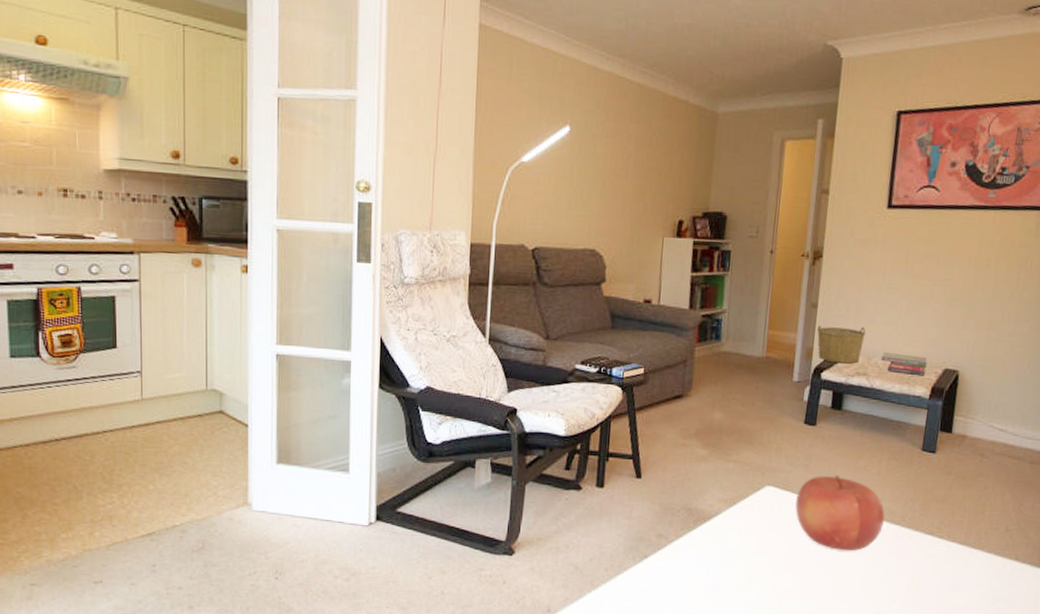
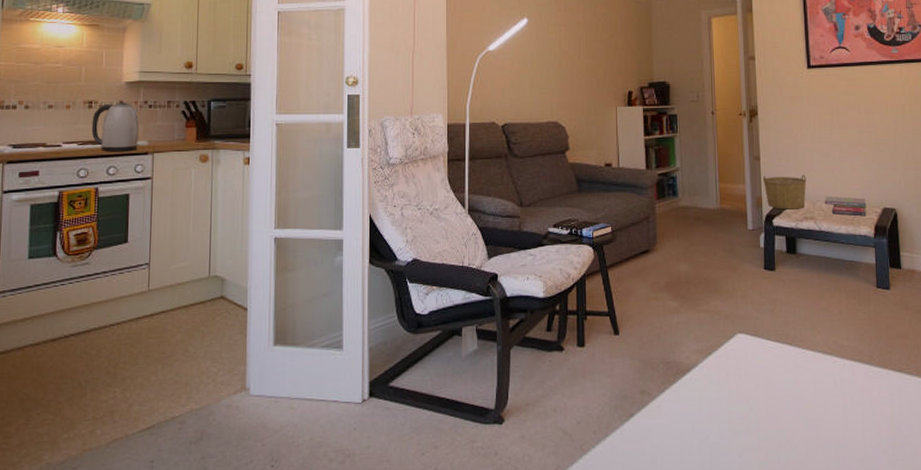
kettle: none [68,192,122,250] -> present [91,102,139,152]
fruit: present [795,474,885,551] -> none [767,317,854,394]

